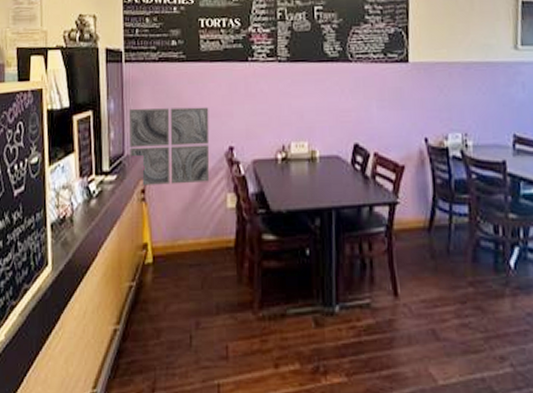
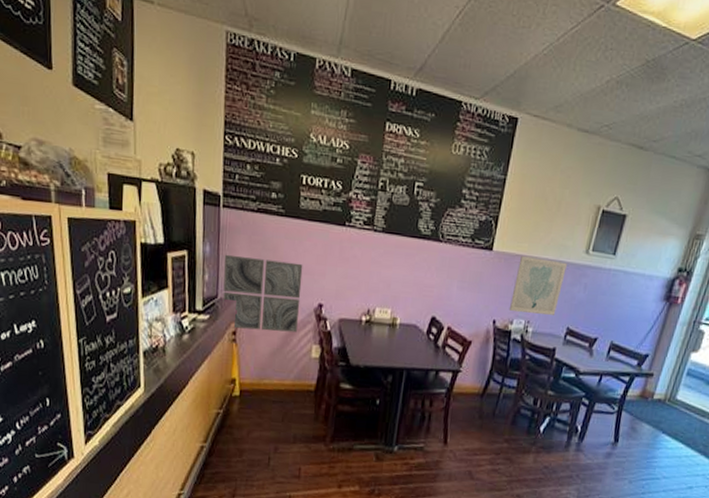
wall art: none [440,62,497,125] -> present [510,256,567,315]

